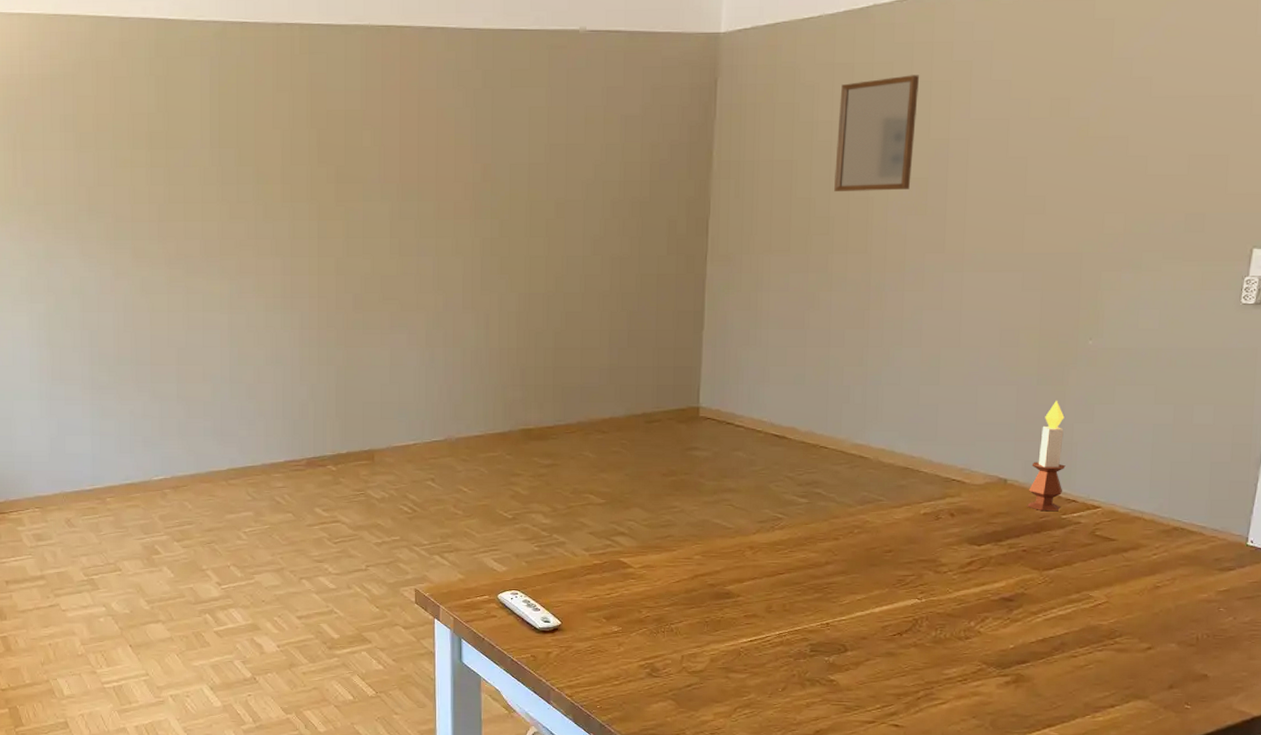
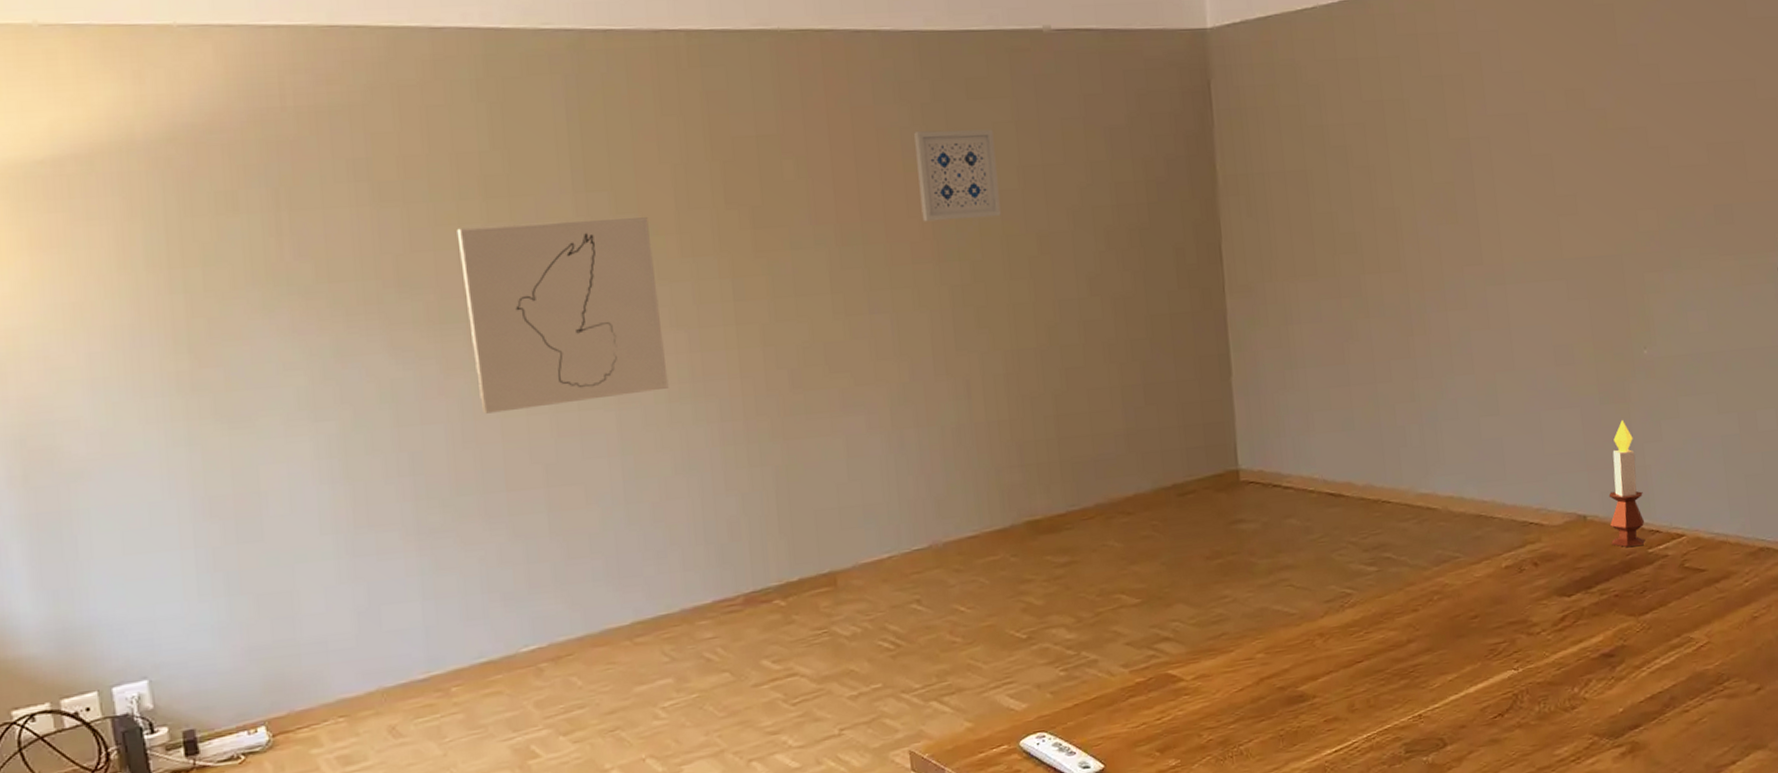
wall art: none [129,169,266,308] -> present [456,217,669,414]
wall art: none [466,112,529,186] -> present [914,129,1001,222]
home mirror: present [834,75,920,191] -> none [1348,69,1436,203]

